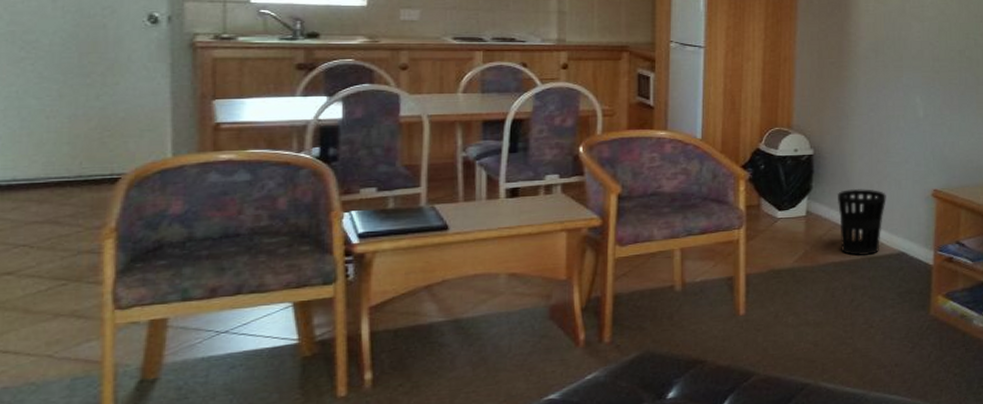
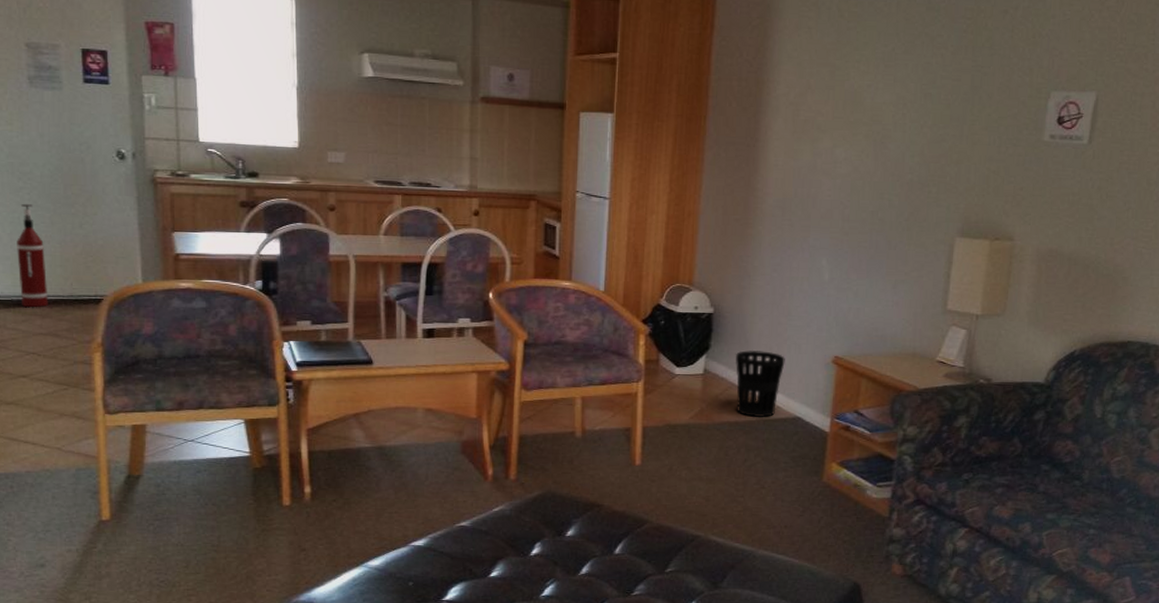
fire extinguisher: none [11,75,49,192] -> present [17,203,49,307]

